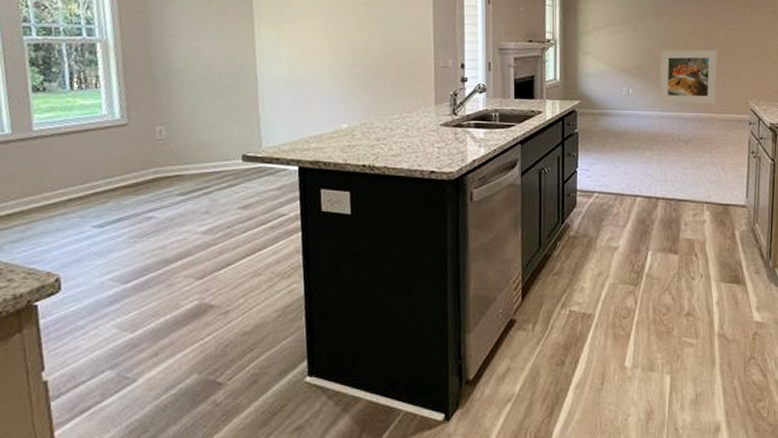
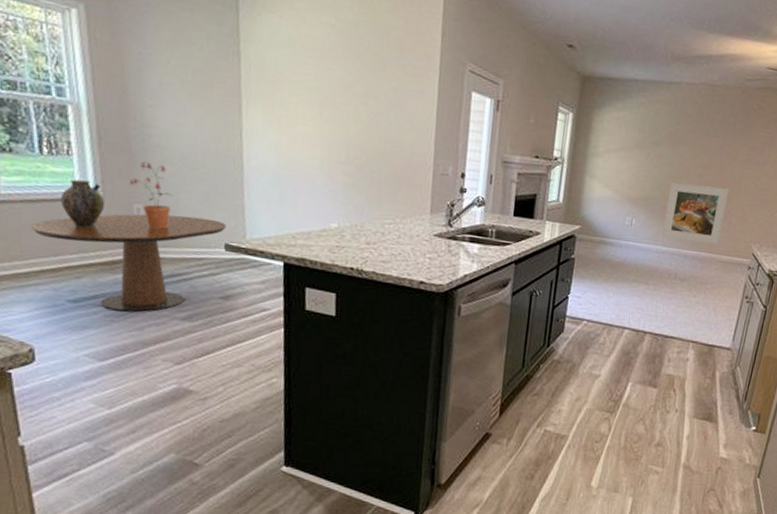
dining table: none [61,132,243,231] -> present [31,214,226,312]
ceramic jug: none [88,108,130,155] -> present [60,179,106,229]
potted plant: none [152,86,192,147] -> present [130,161,172,229]

